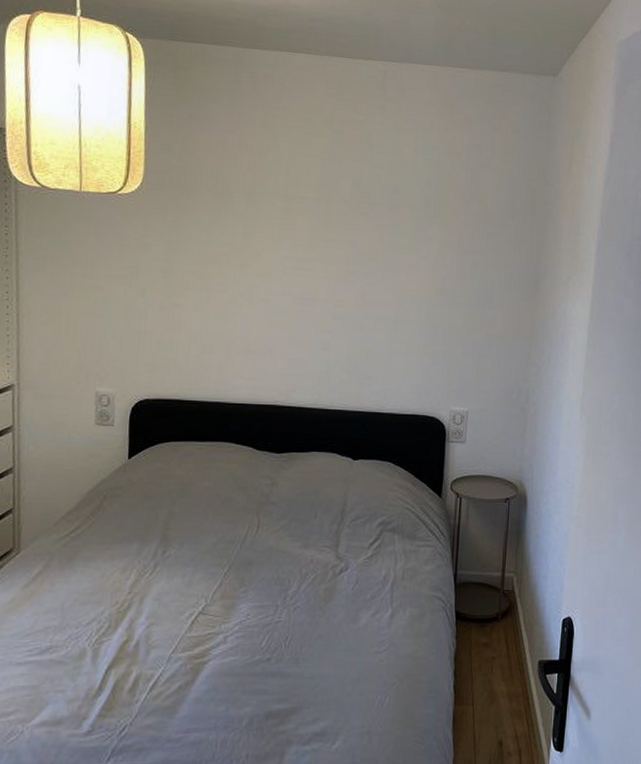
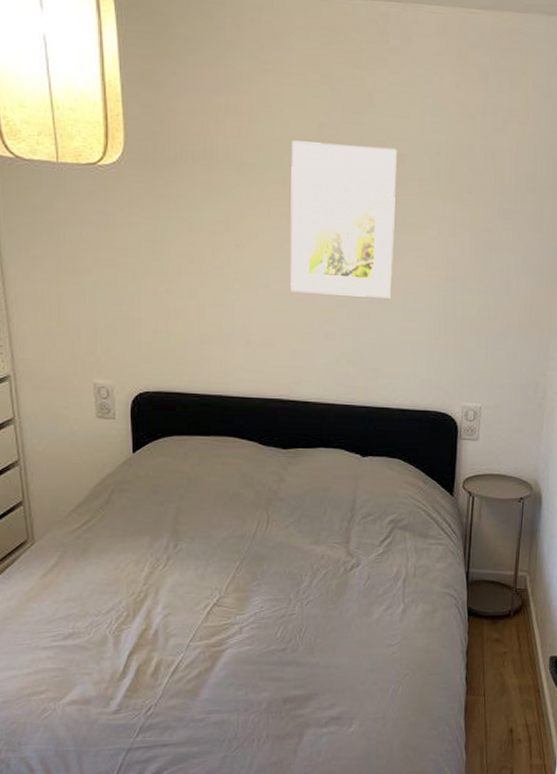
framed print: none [290,173,391,311] -> present [290,140,397,299]

